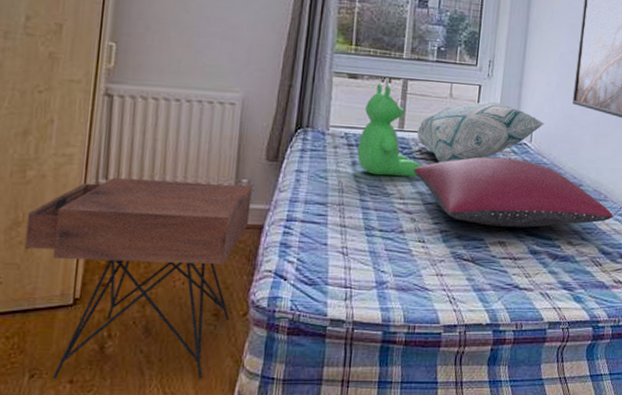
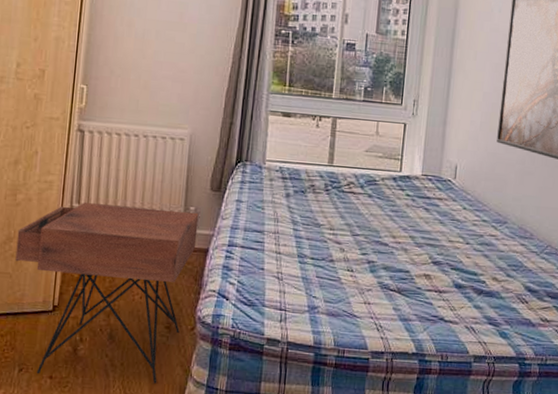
teddy bear: present [357,84,421,176] -> none [290,122,349,209]
pillow: present [414,157,613,228] -> none [343,192,540,262]
decorative pillow: present [416,101,545,163] -> none [345,139,469,197]

